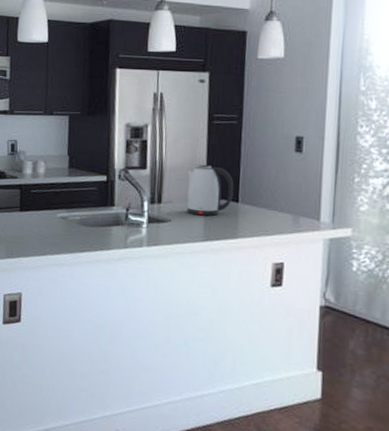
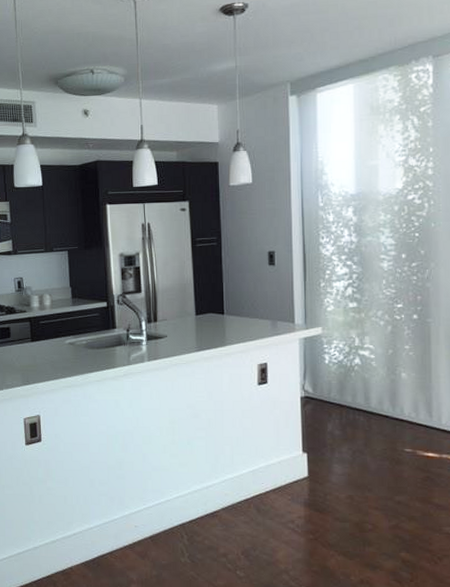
kettle: present [186,164,234,216] -> none [178,283,219,329]

